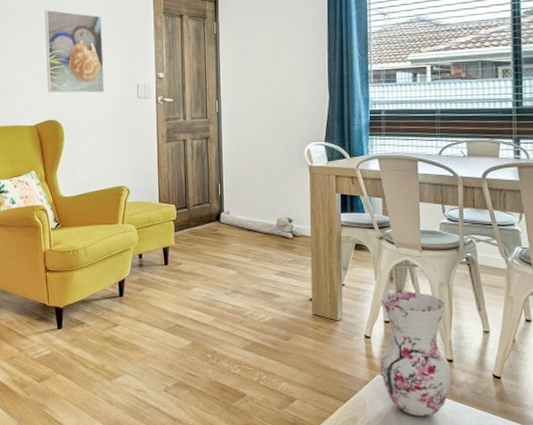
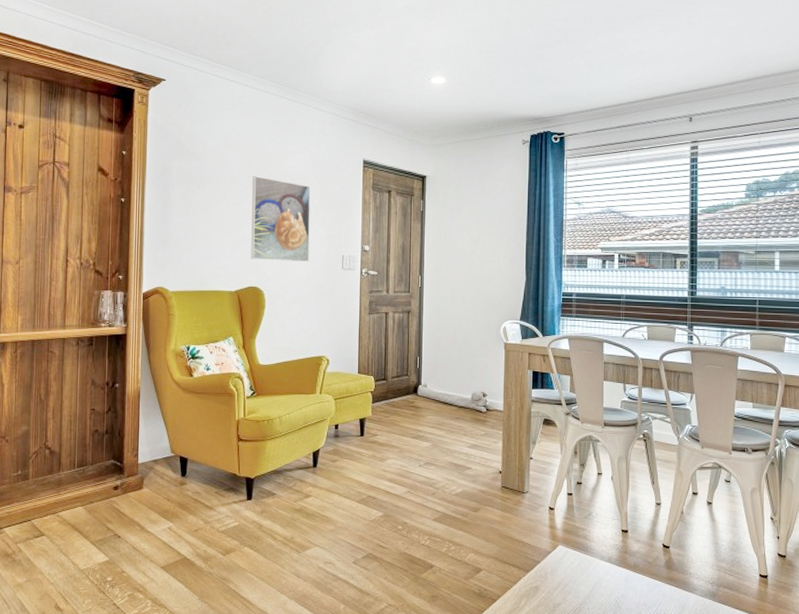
vase: present [379,291,452,417] -> none [561,465,626,585]

